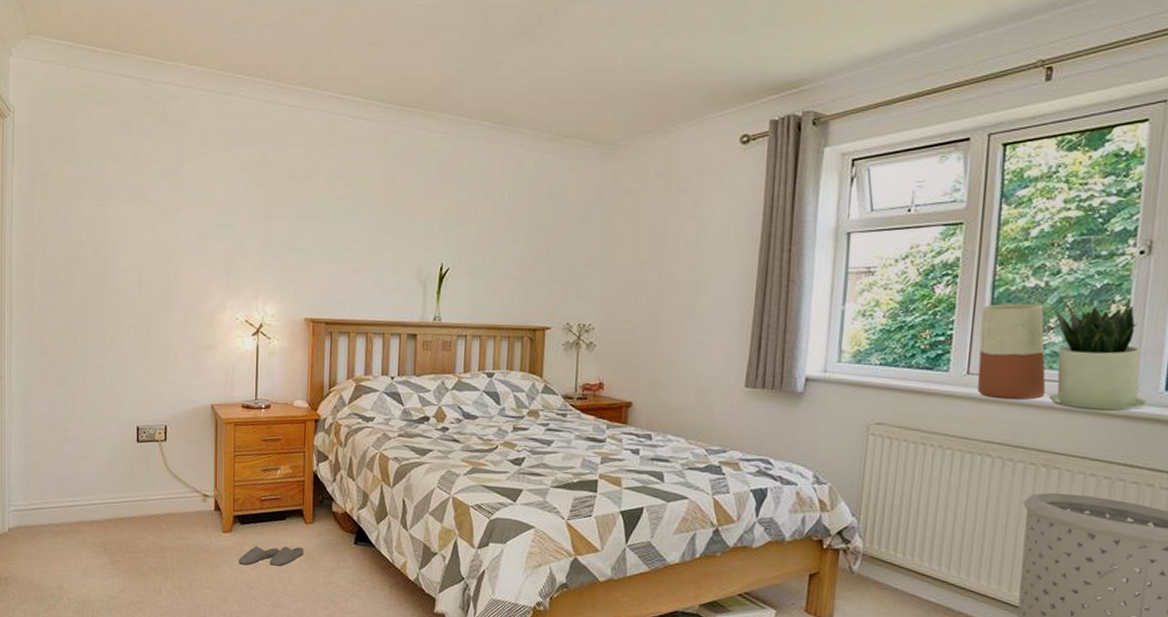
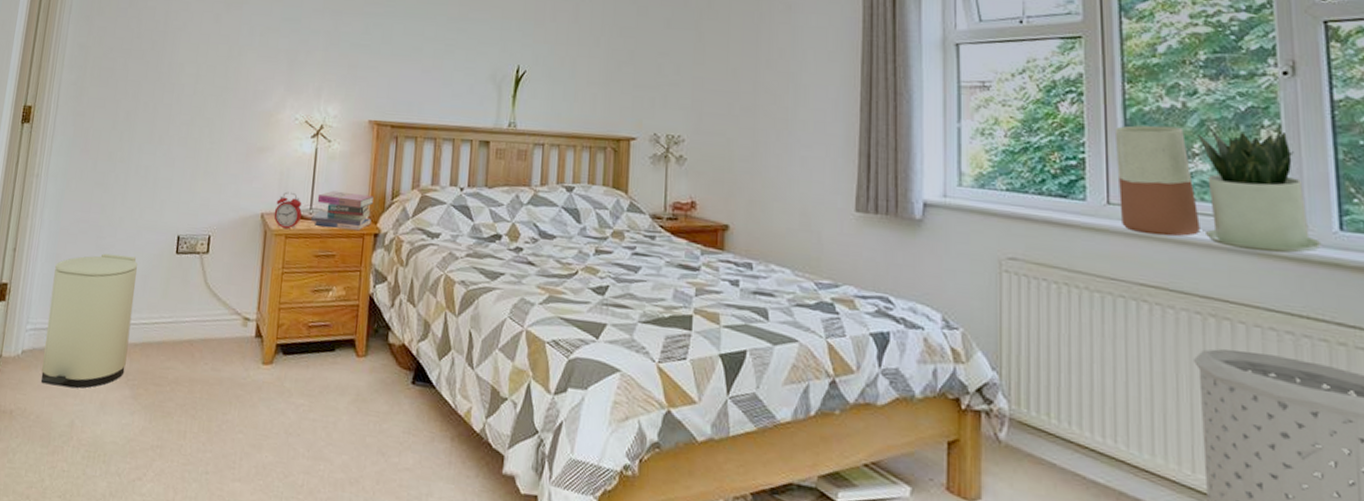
pedal bin: none [28,444,104,558] -> present [41,253,138,388]
alarm clock: none [223,385,248,418] -> present [273,191,302,230]
slippers: present [238,546,304,566] -> none [278,382,354,408]
books: none [257,382,312,418] -> present [311,190,373,231]

